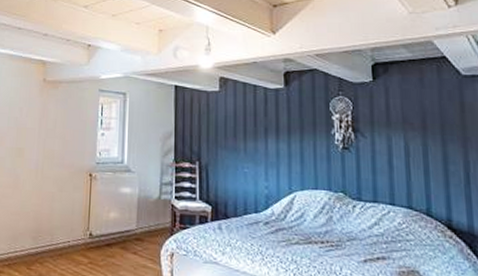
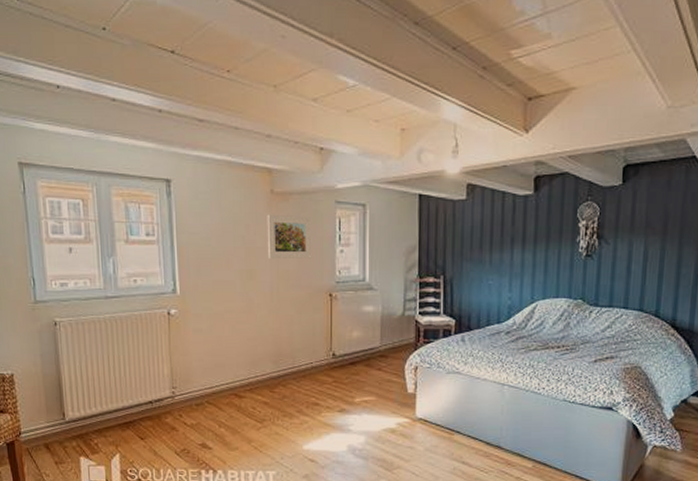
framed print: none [36,99,77,140] -> present [267,214,312,260]

